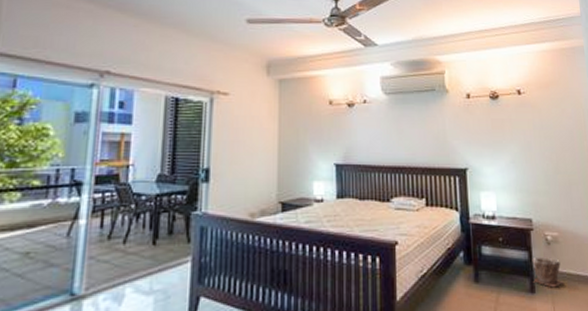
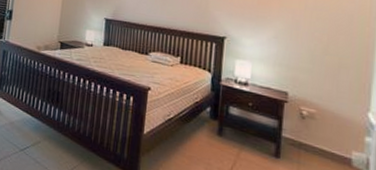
plant pot: present [532,256,563,288] -> none [280,126,314,159]

